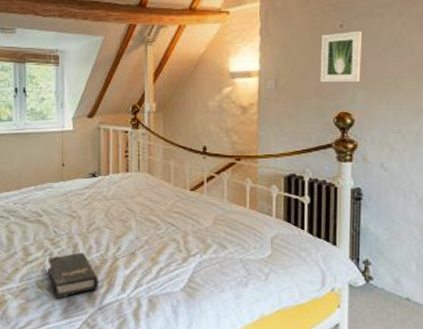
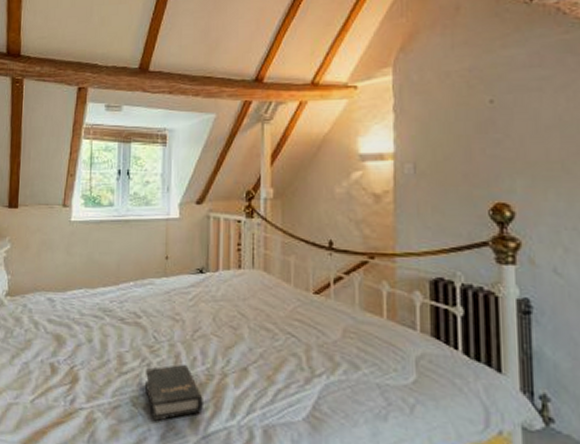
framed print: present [320,30,362,83] -> none [467,106,520,168]

